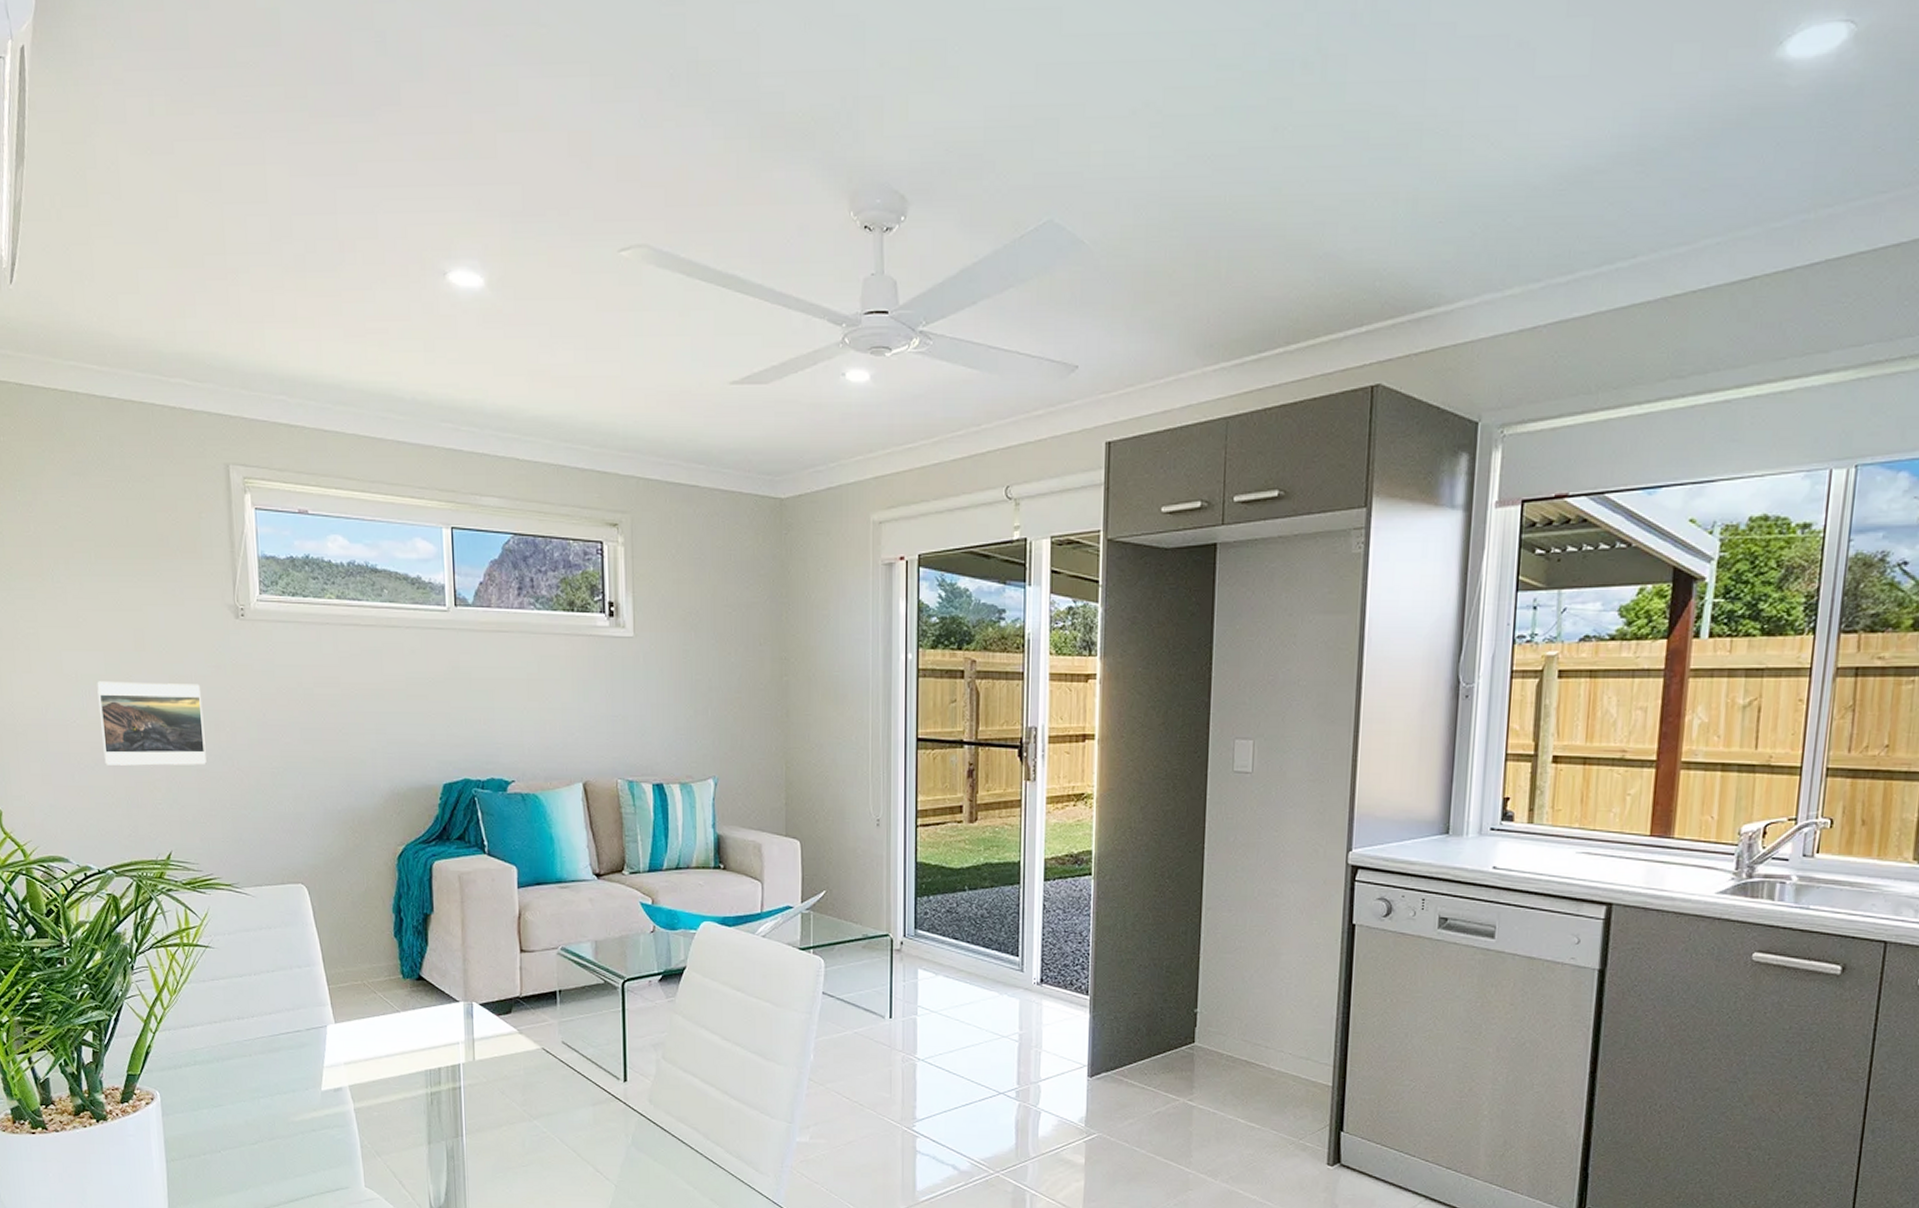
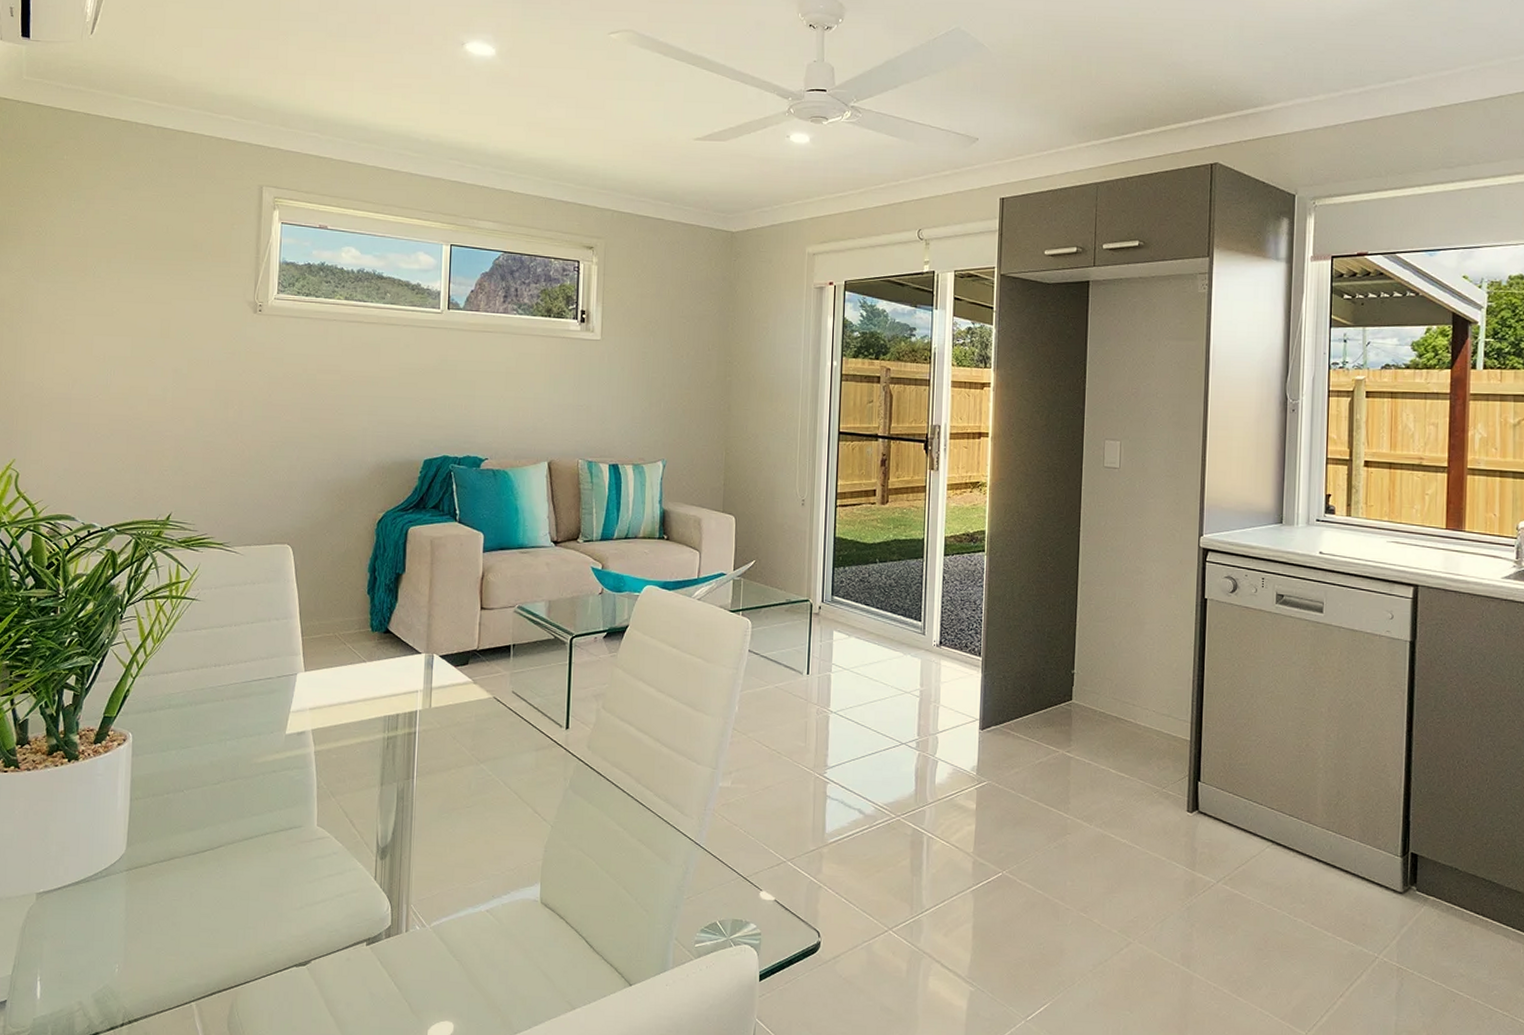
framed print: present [97,681,207,766] -> none [120,362,215,438]

